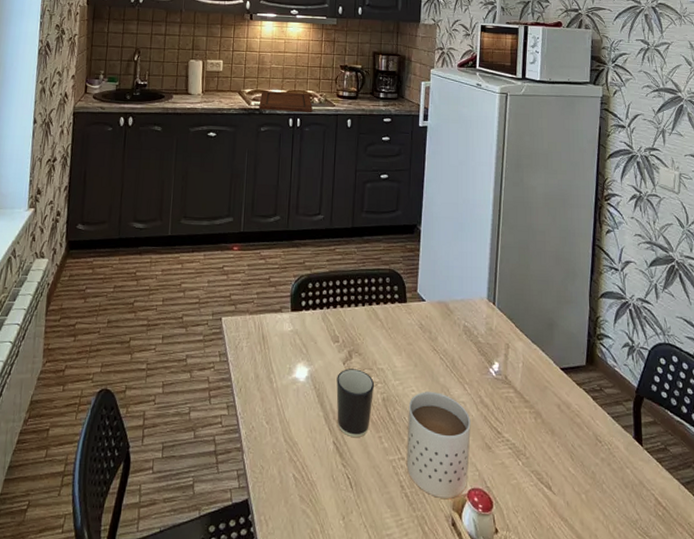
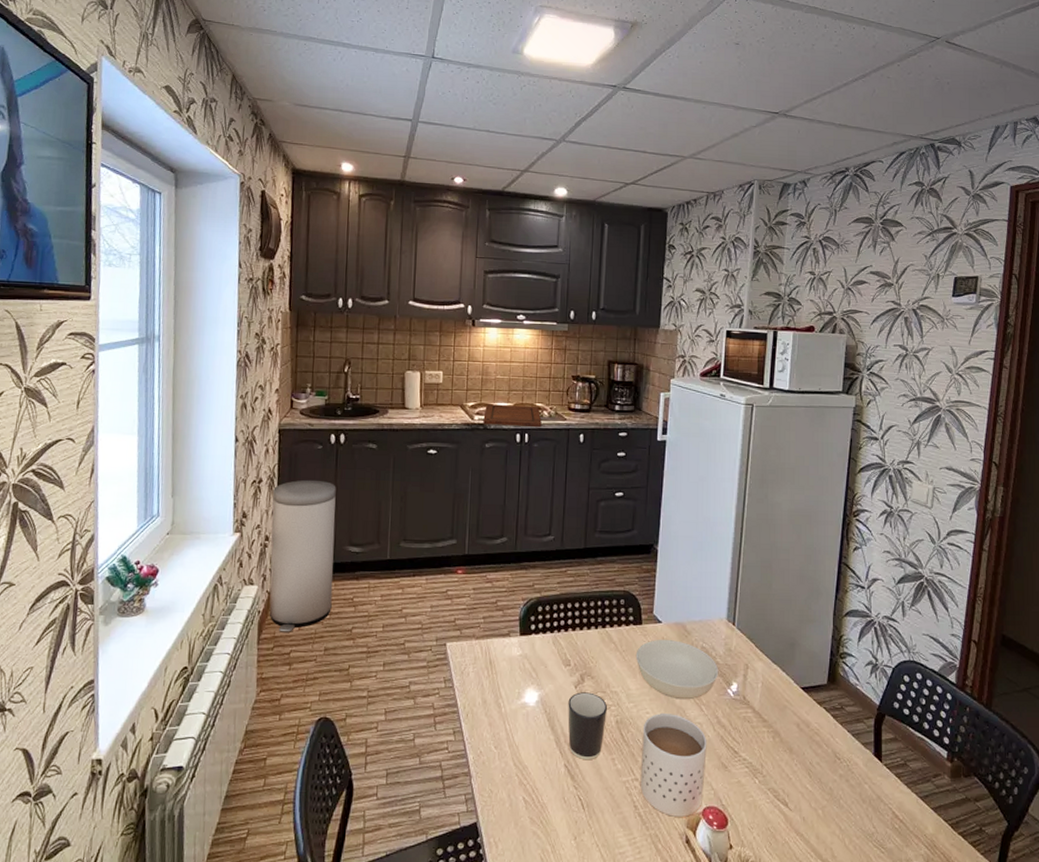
pedal bin: none [57,159,124,305] -> present [269,479,336,632]
bowl: none [401,318,481,379] -> present [635,640,719,700]

